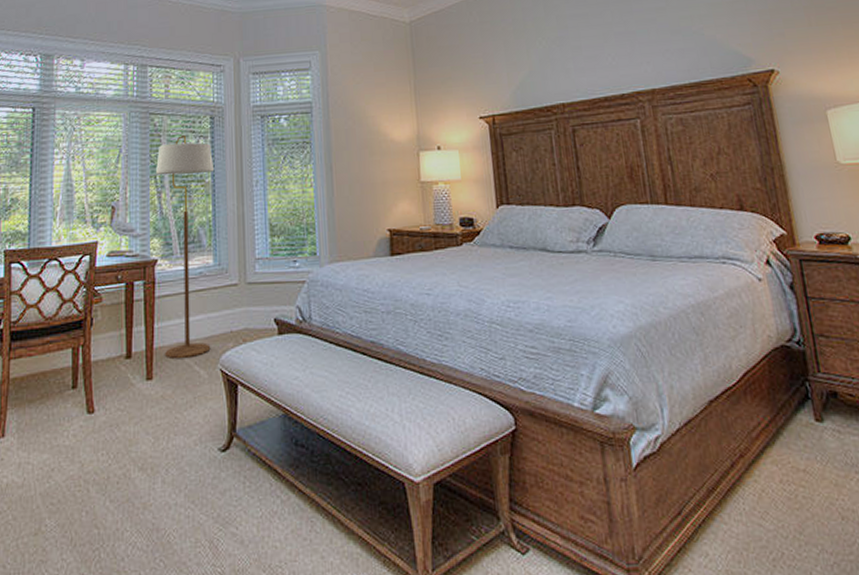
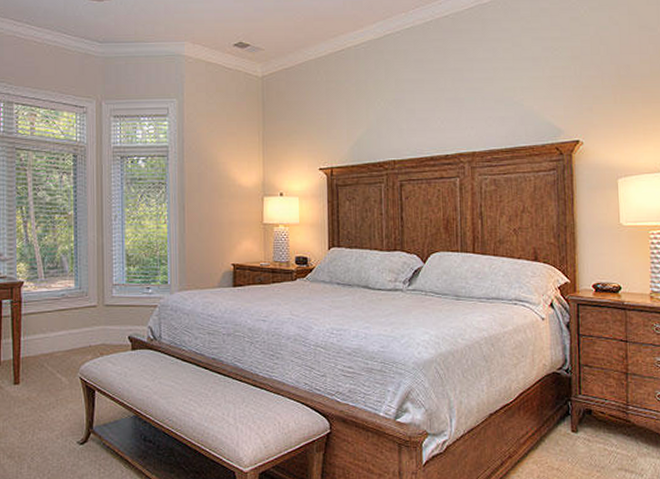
floor lamp: present [156,135,215,358] -> none [22,171,77,367]

